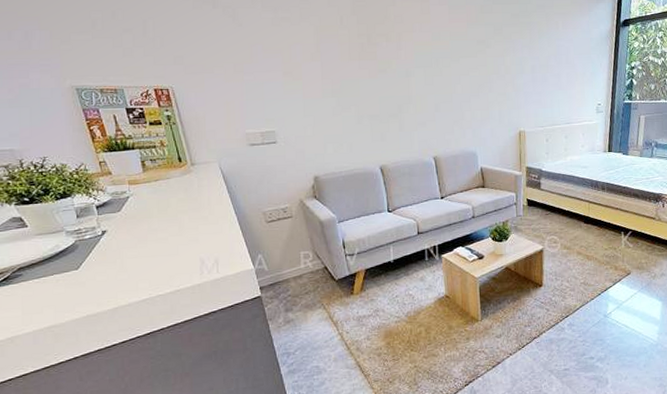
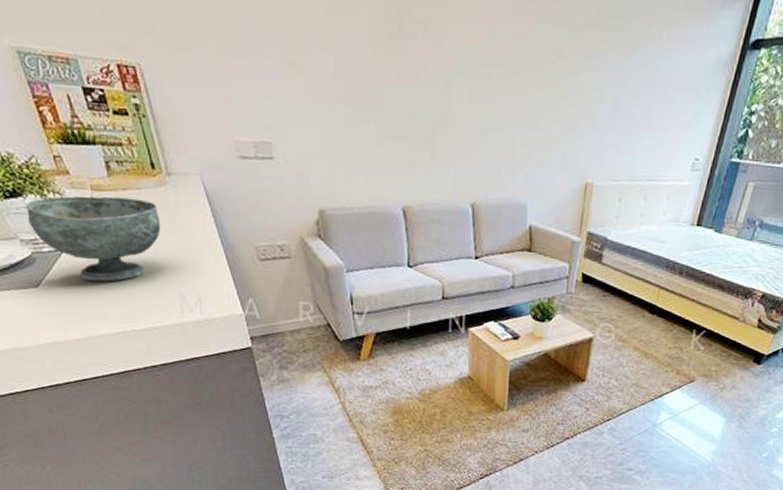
bowl: none [74,186,185,258] -> present [26,196,161,282]

